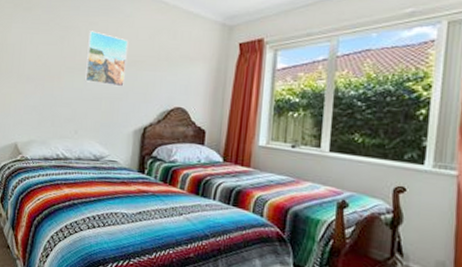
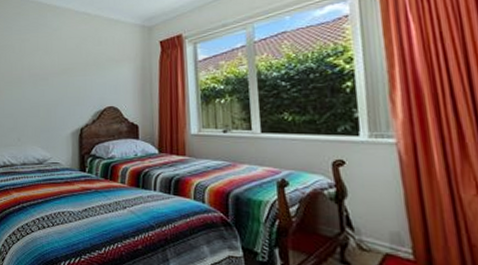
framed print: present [84,30,129,87] -> none [21,46,59,94]

